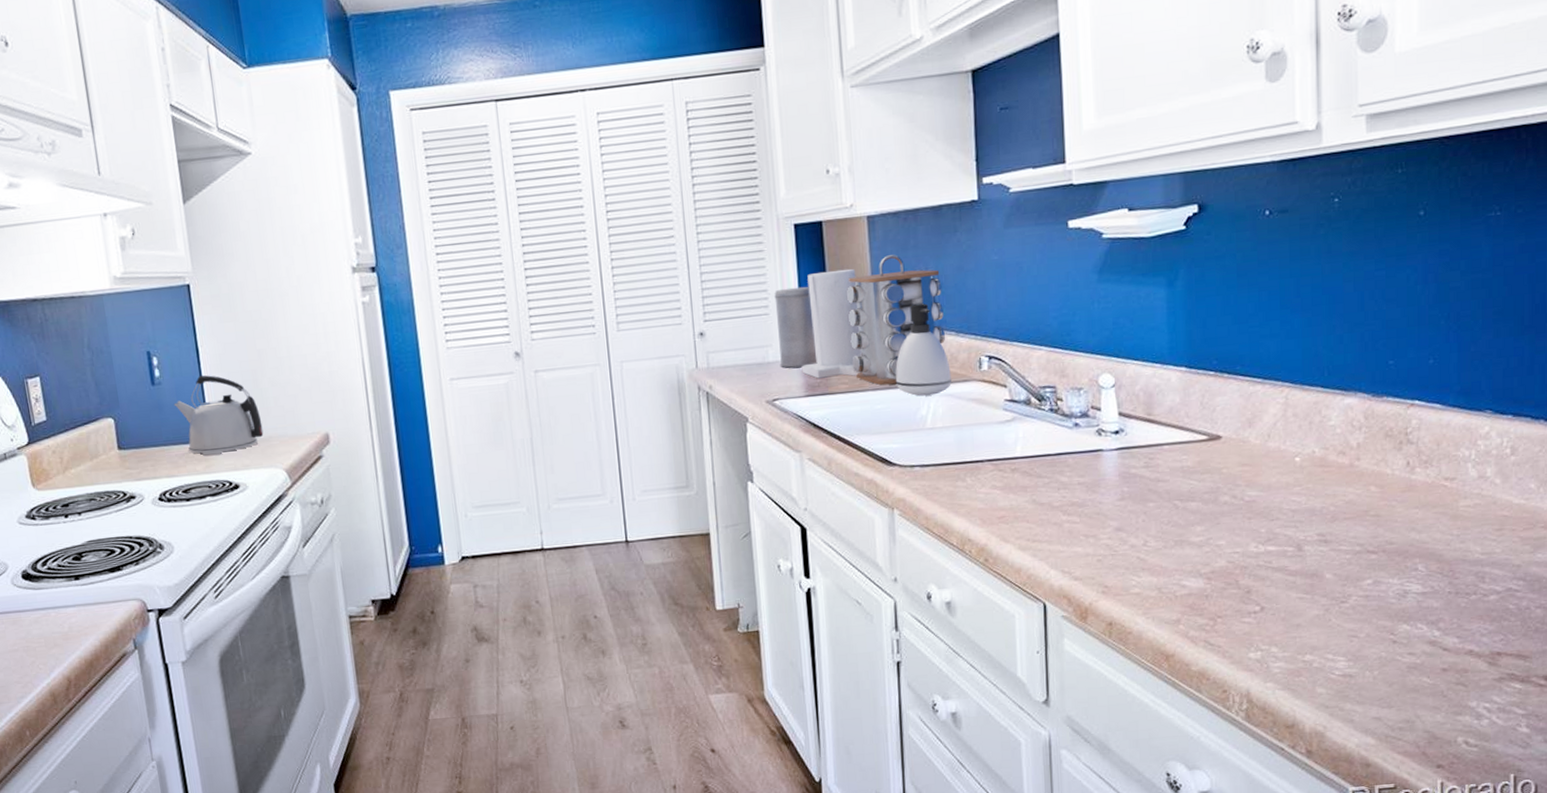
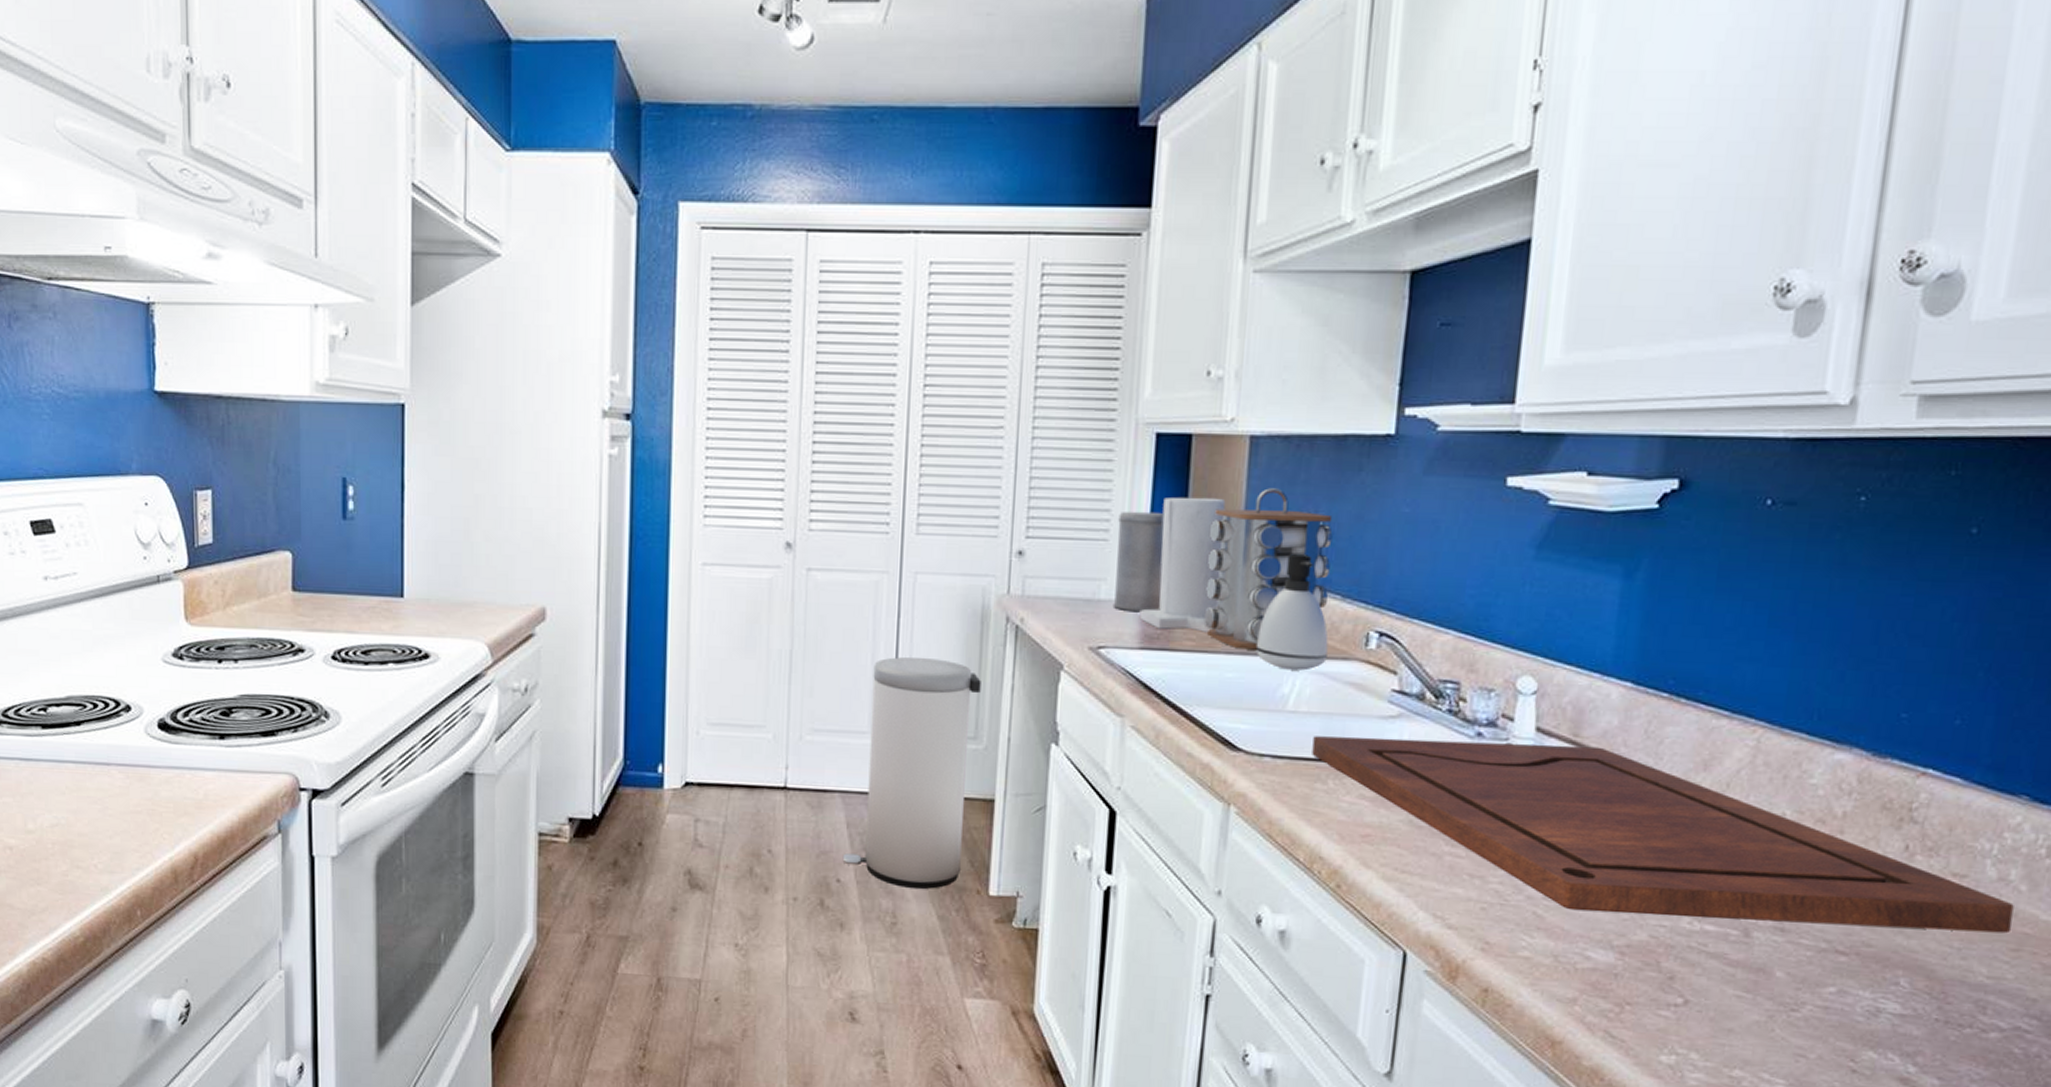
kettle: present [173,375,264,457] -> none [365,515,468,615]
pedal bin: none [596,428,691,614] -> present [842,656,981,889]
cutting board: none [950,420,1493,551] -> present [1312,736,2014,934]

